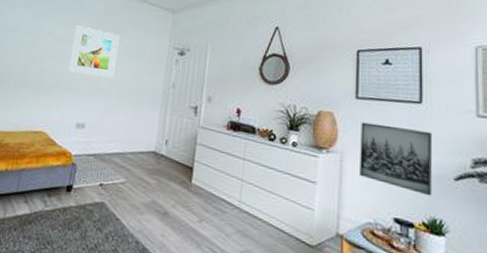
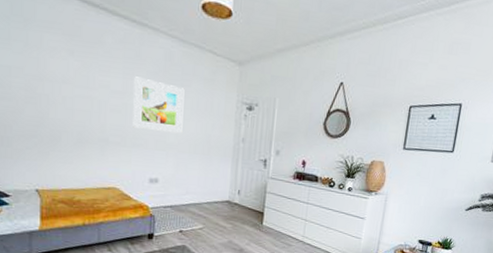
wall art: present [359,122,432,196] -> none [398,169,456,223]

